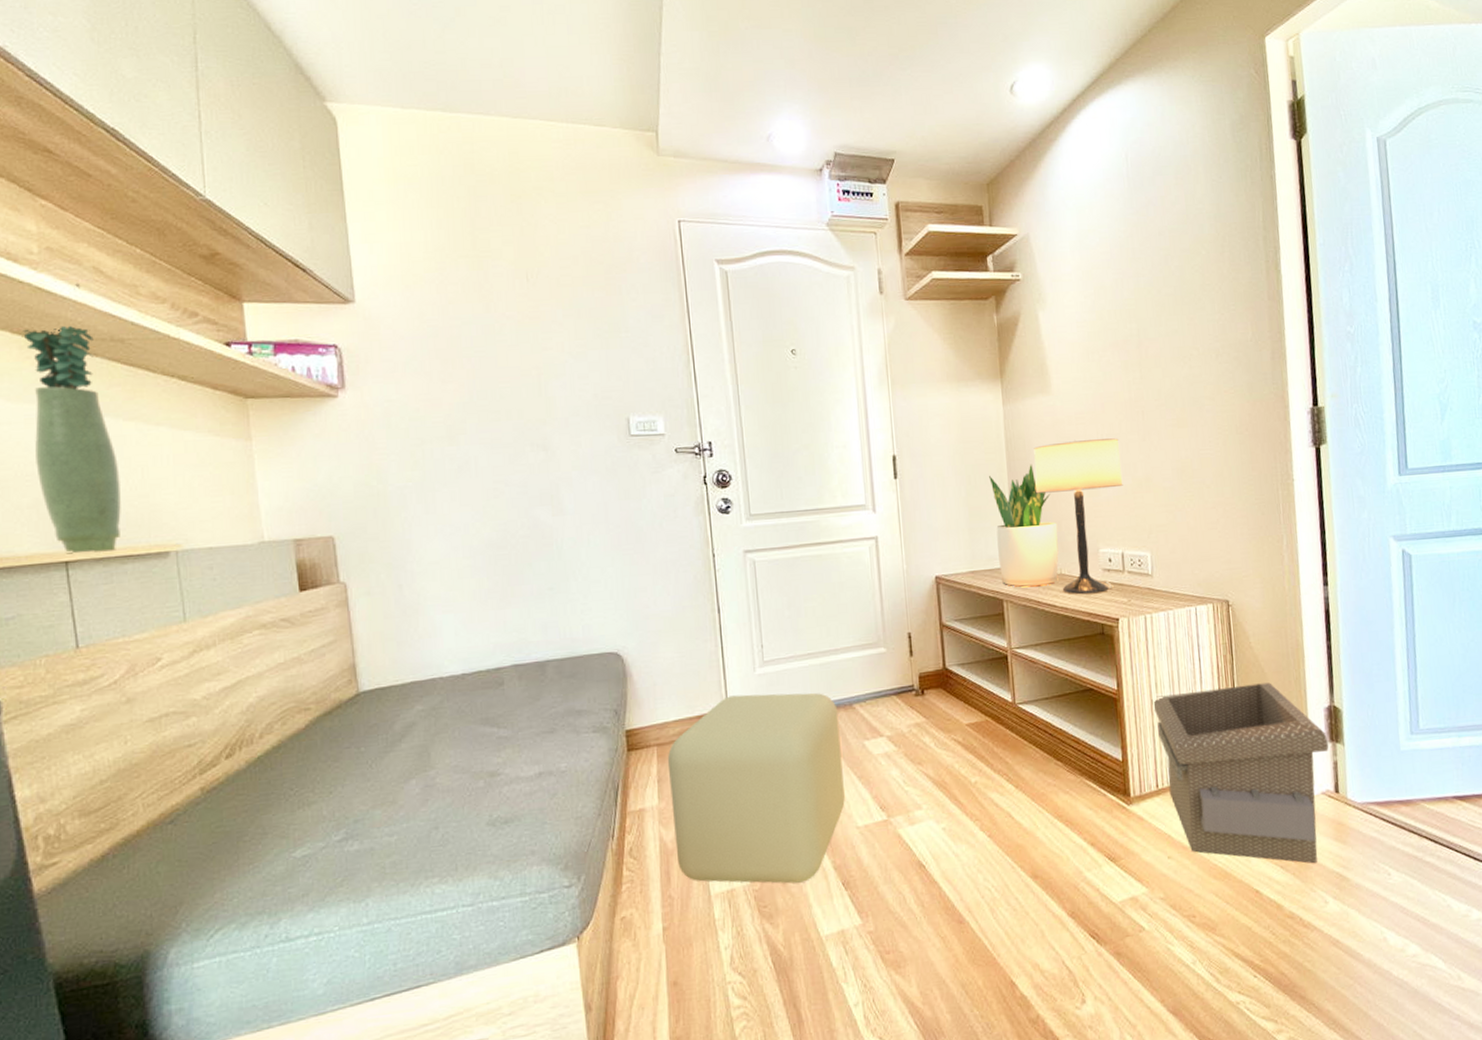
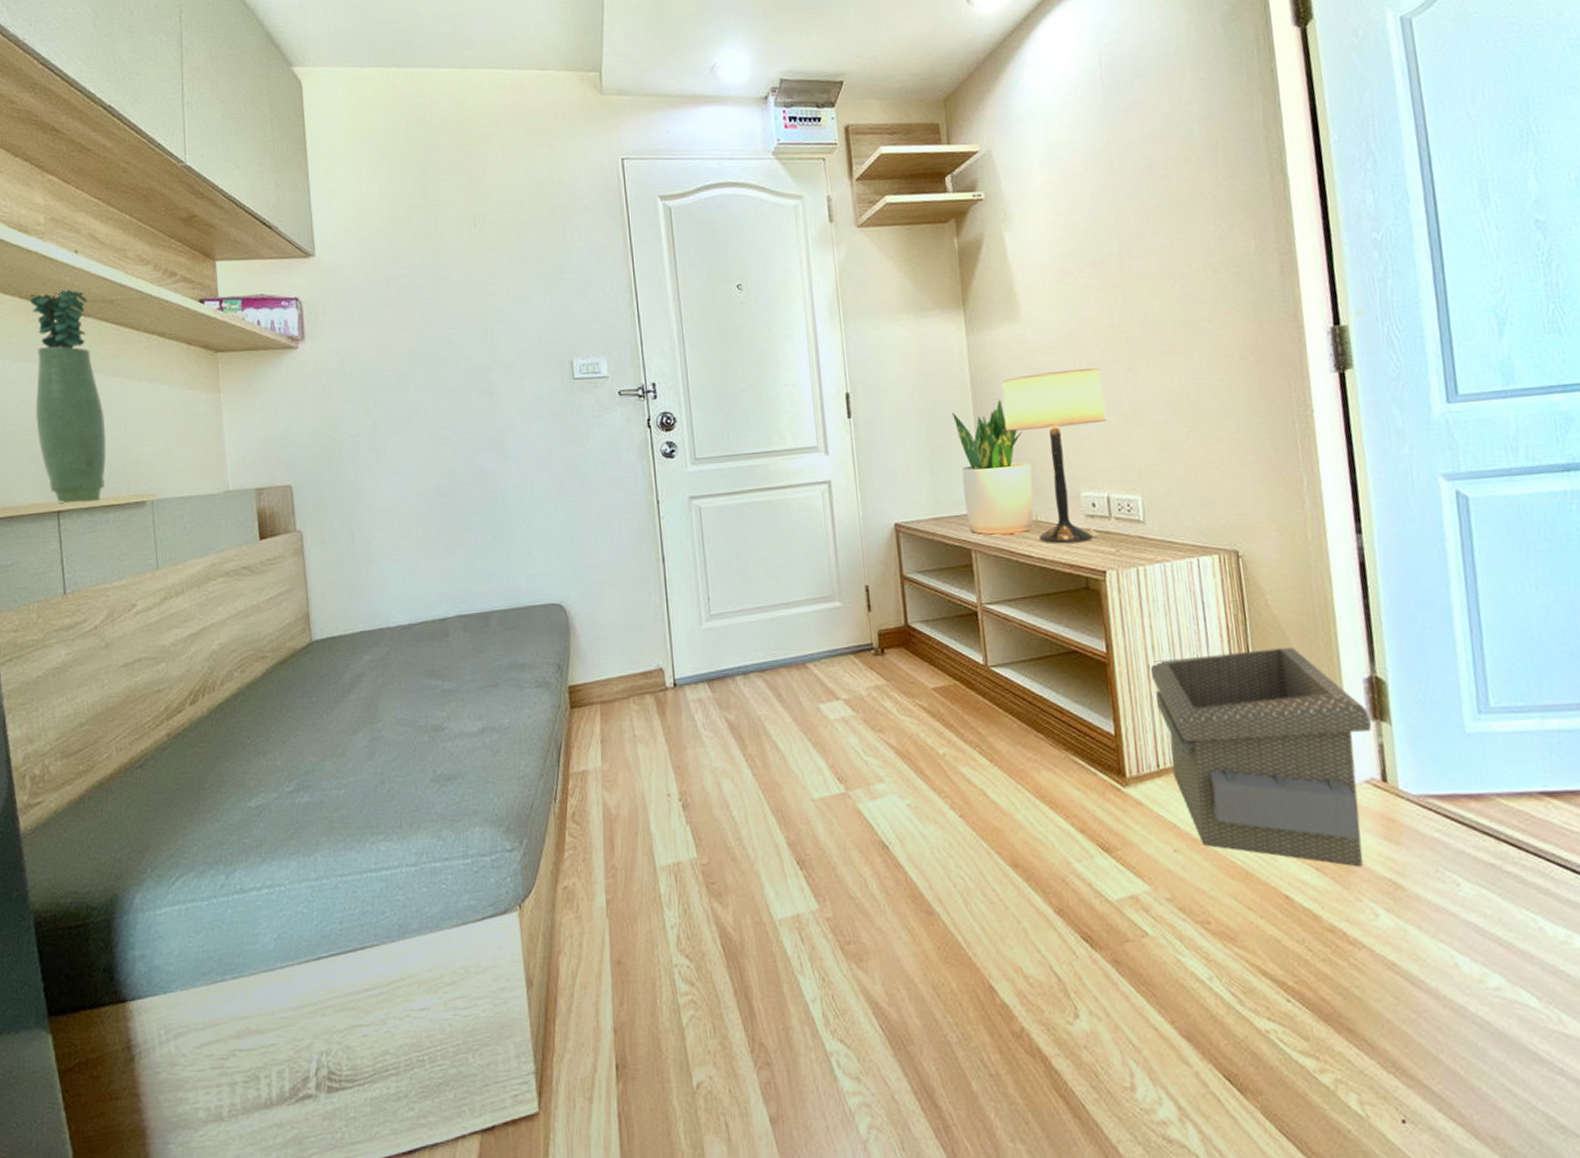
cube: present [667,693,845,884] -> none [610,650,799,859]

